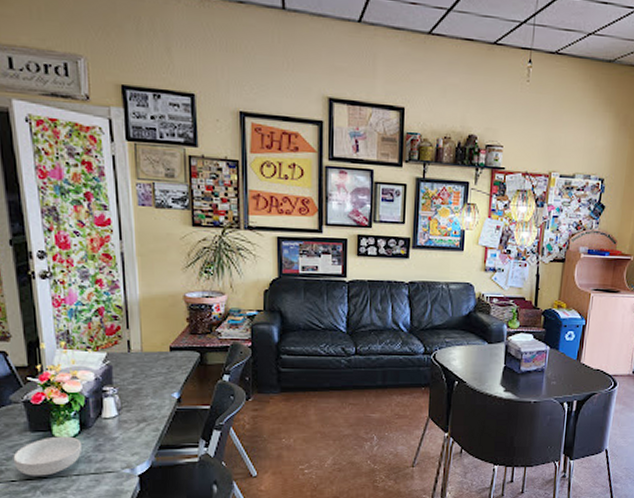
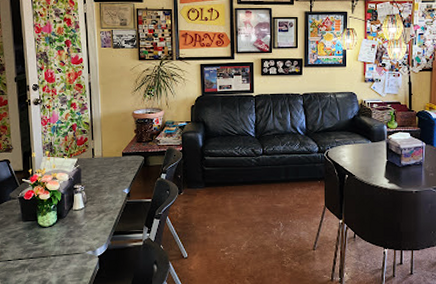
cereal bowl: present [13,436,81,476] -> none [10,225,58,256]

